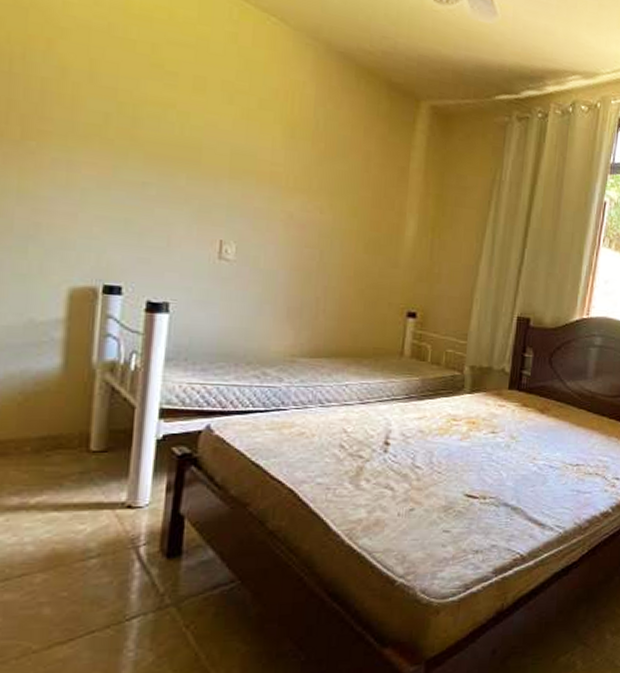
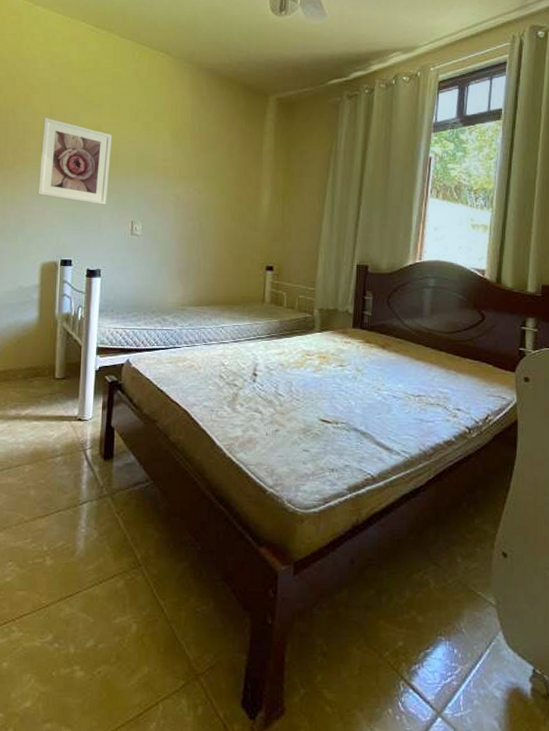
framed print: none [65,76,194,214] -> present [37,117,112,204]

